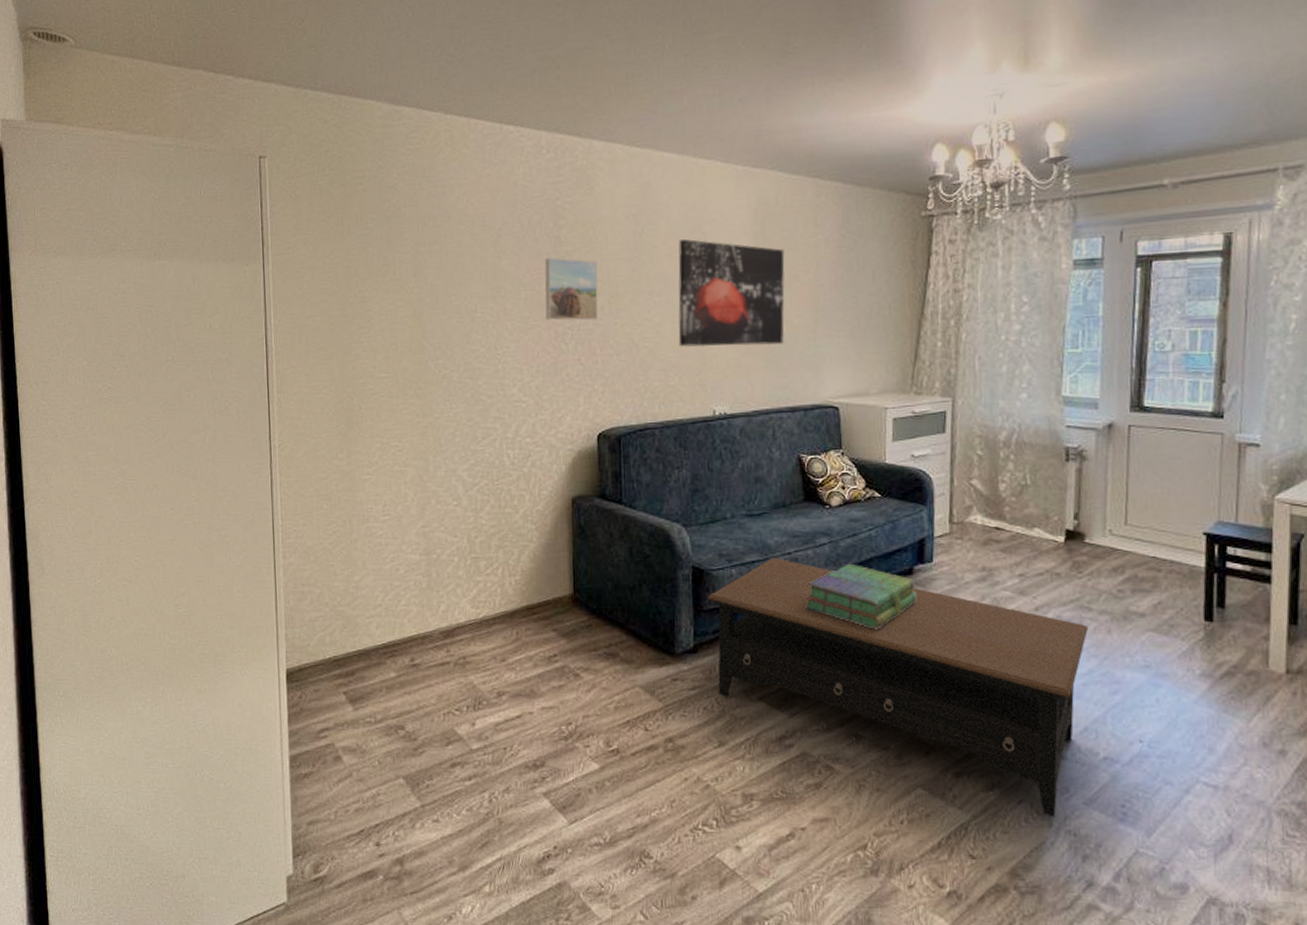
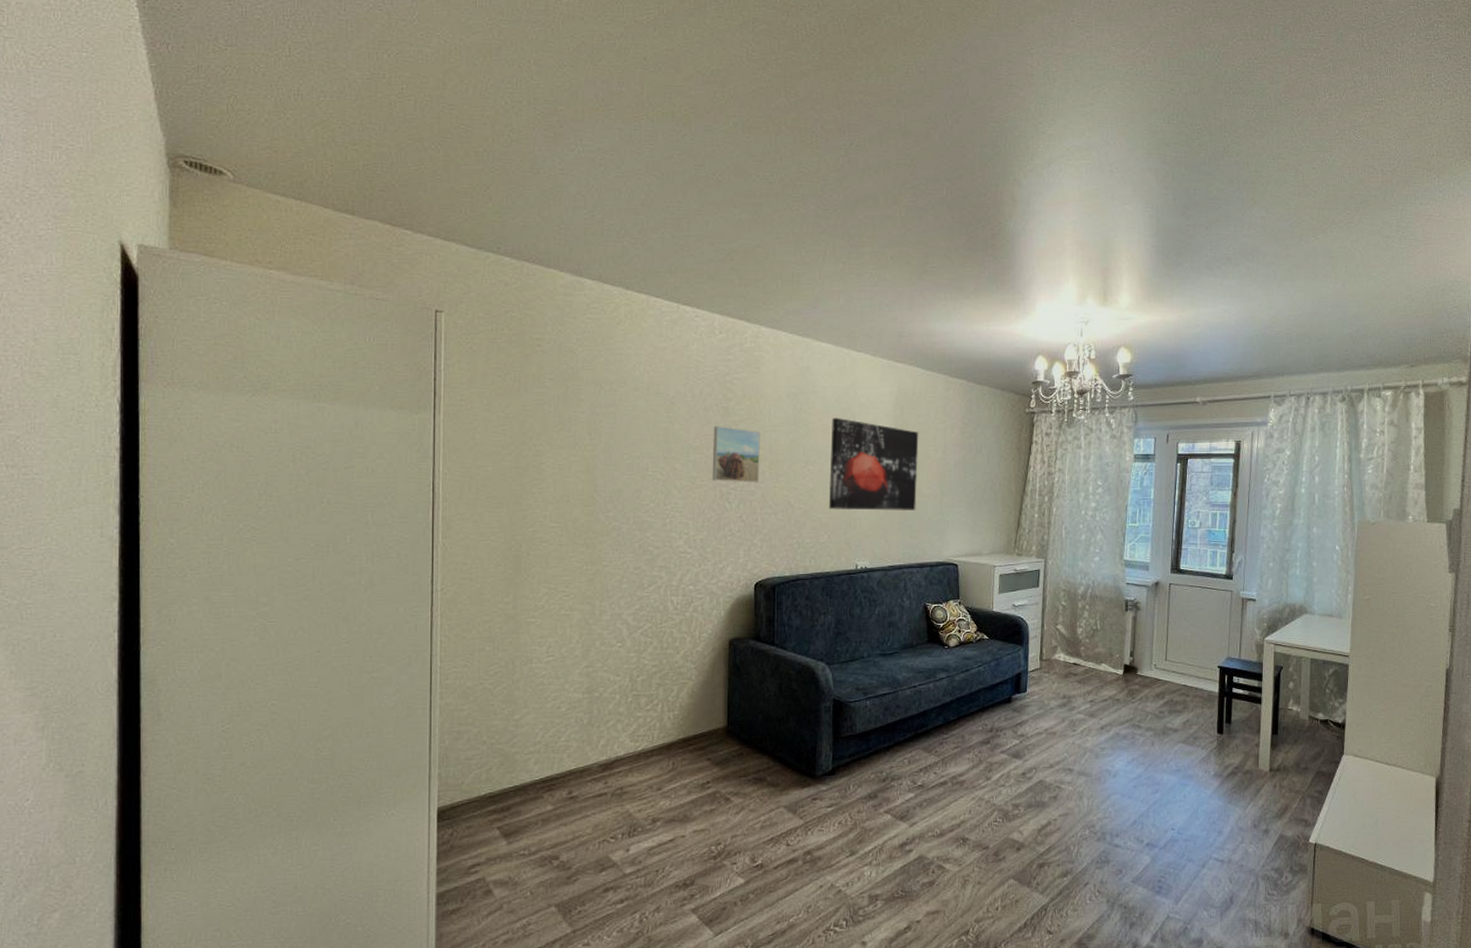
coffee table: present [708,558,1089,818] -> none [845,691,1139,895]
stack of books: present [805,563,918,629] -> none [926,694,1014,749]

